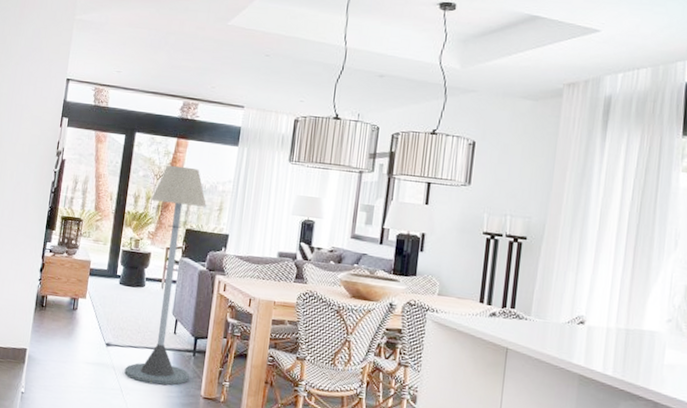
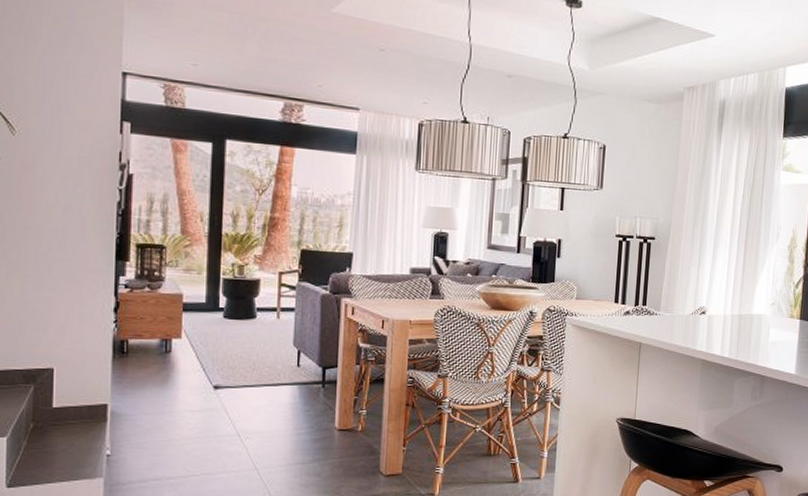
floor lamp: present [124,165,206,386] -> none [240,177,323,424]

